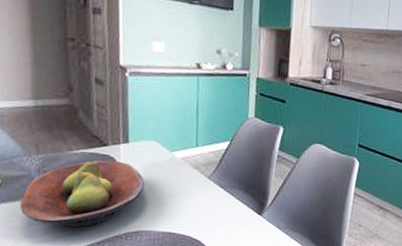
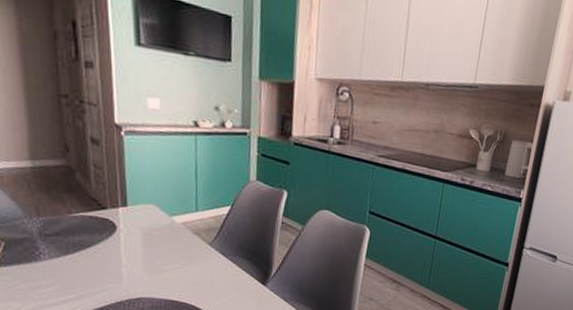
fruit bowl: present [19,160,144,228] -> none [23,224,144,293]

